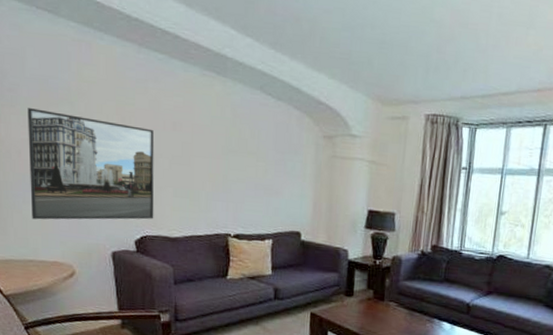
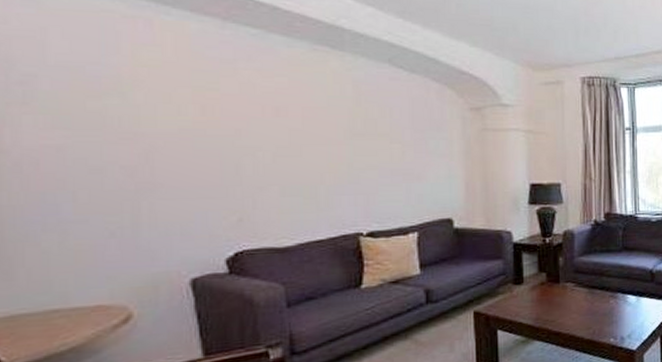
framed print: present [27,108,155,220] -> none [51,104,254,252]

